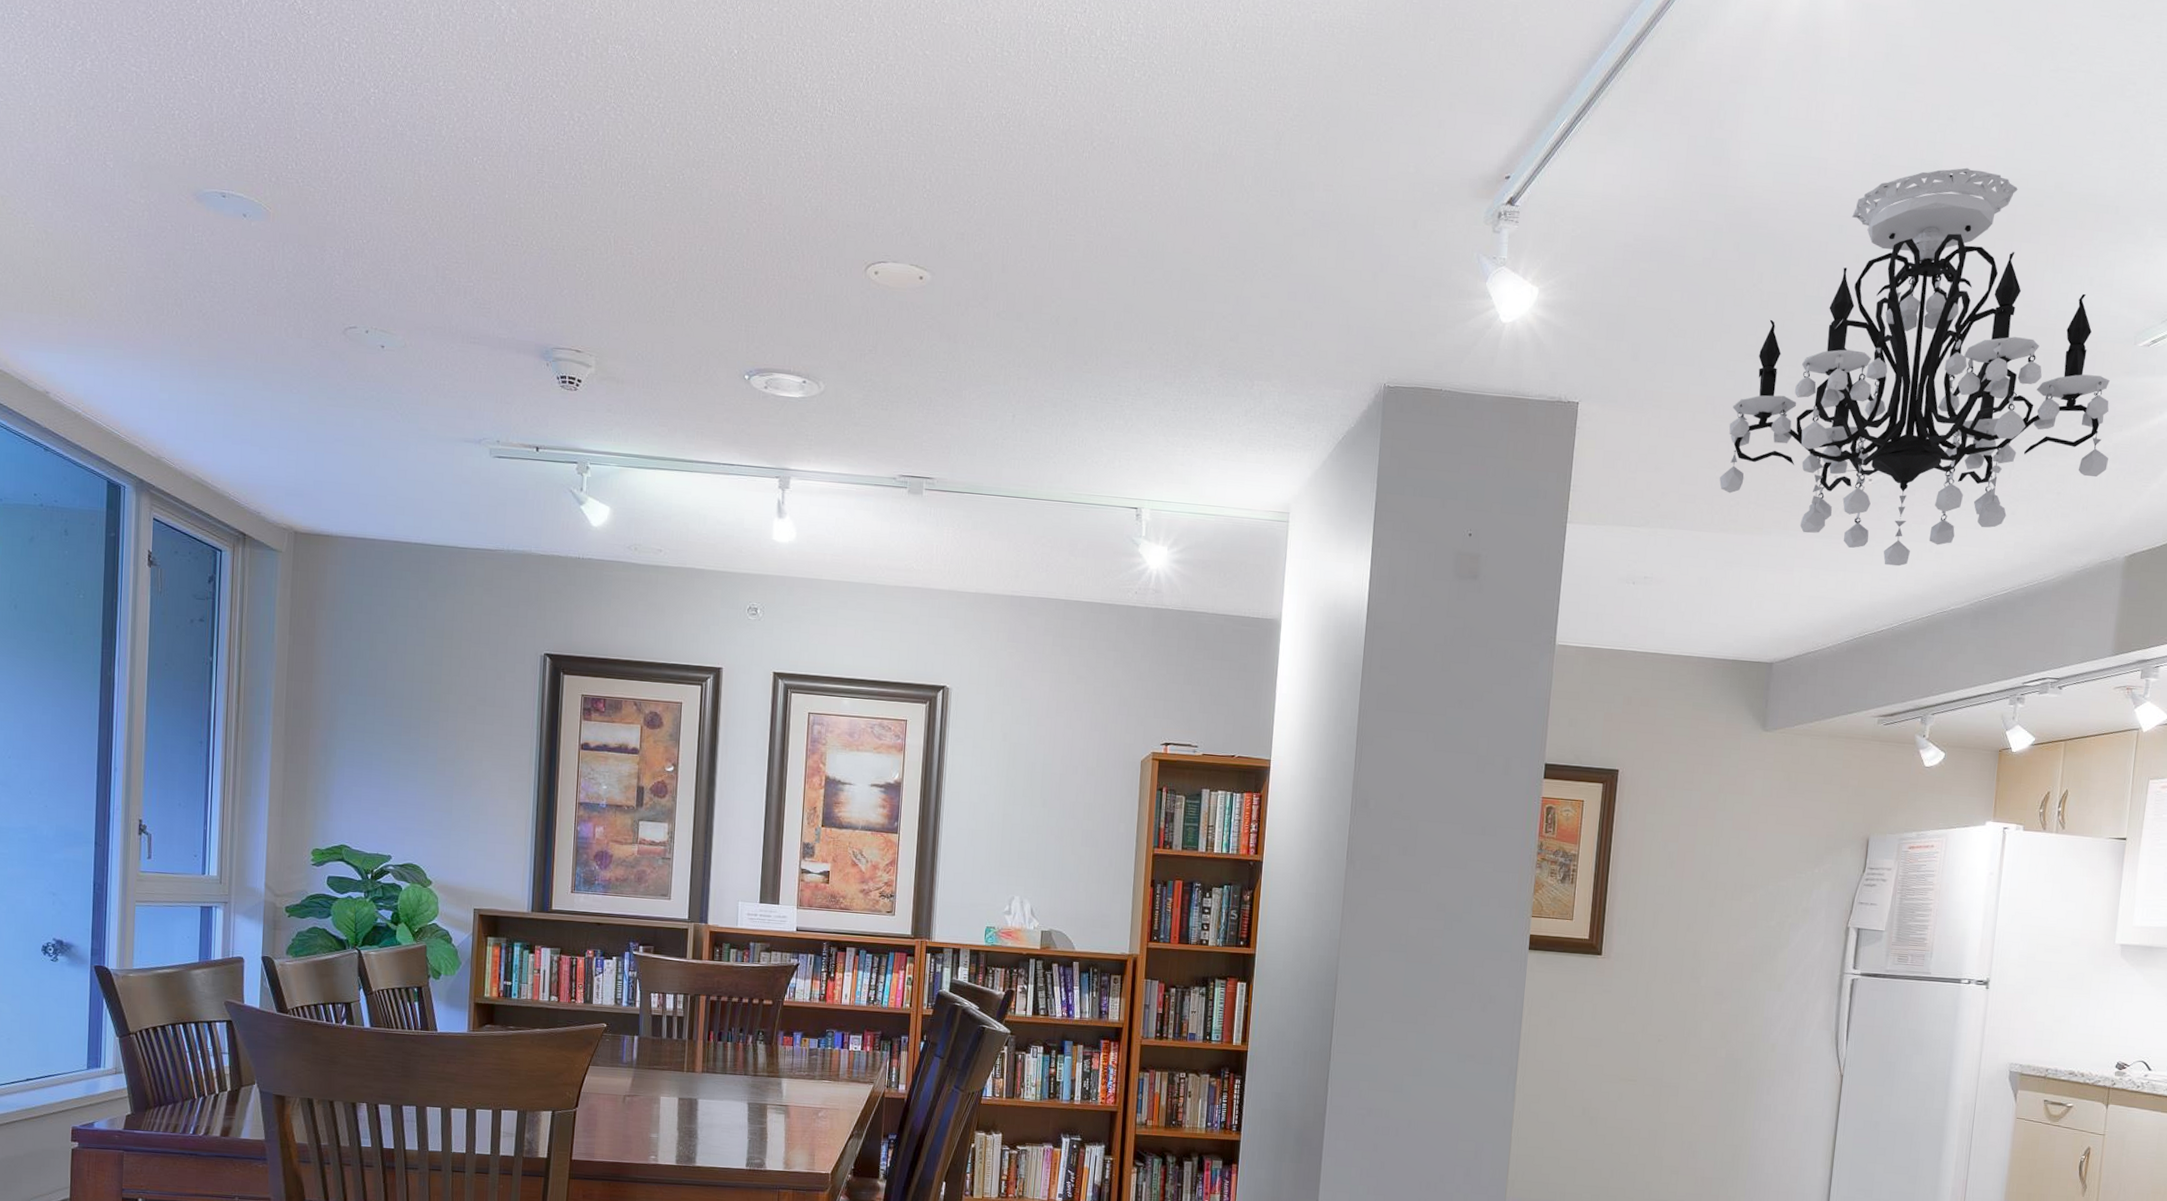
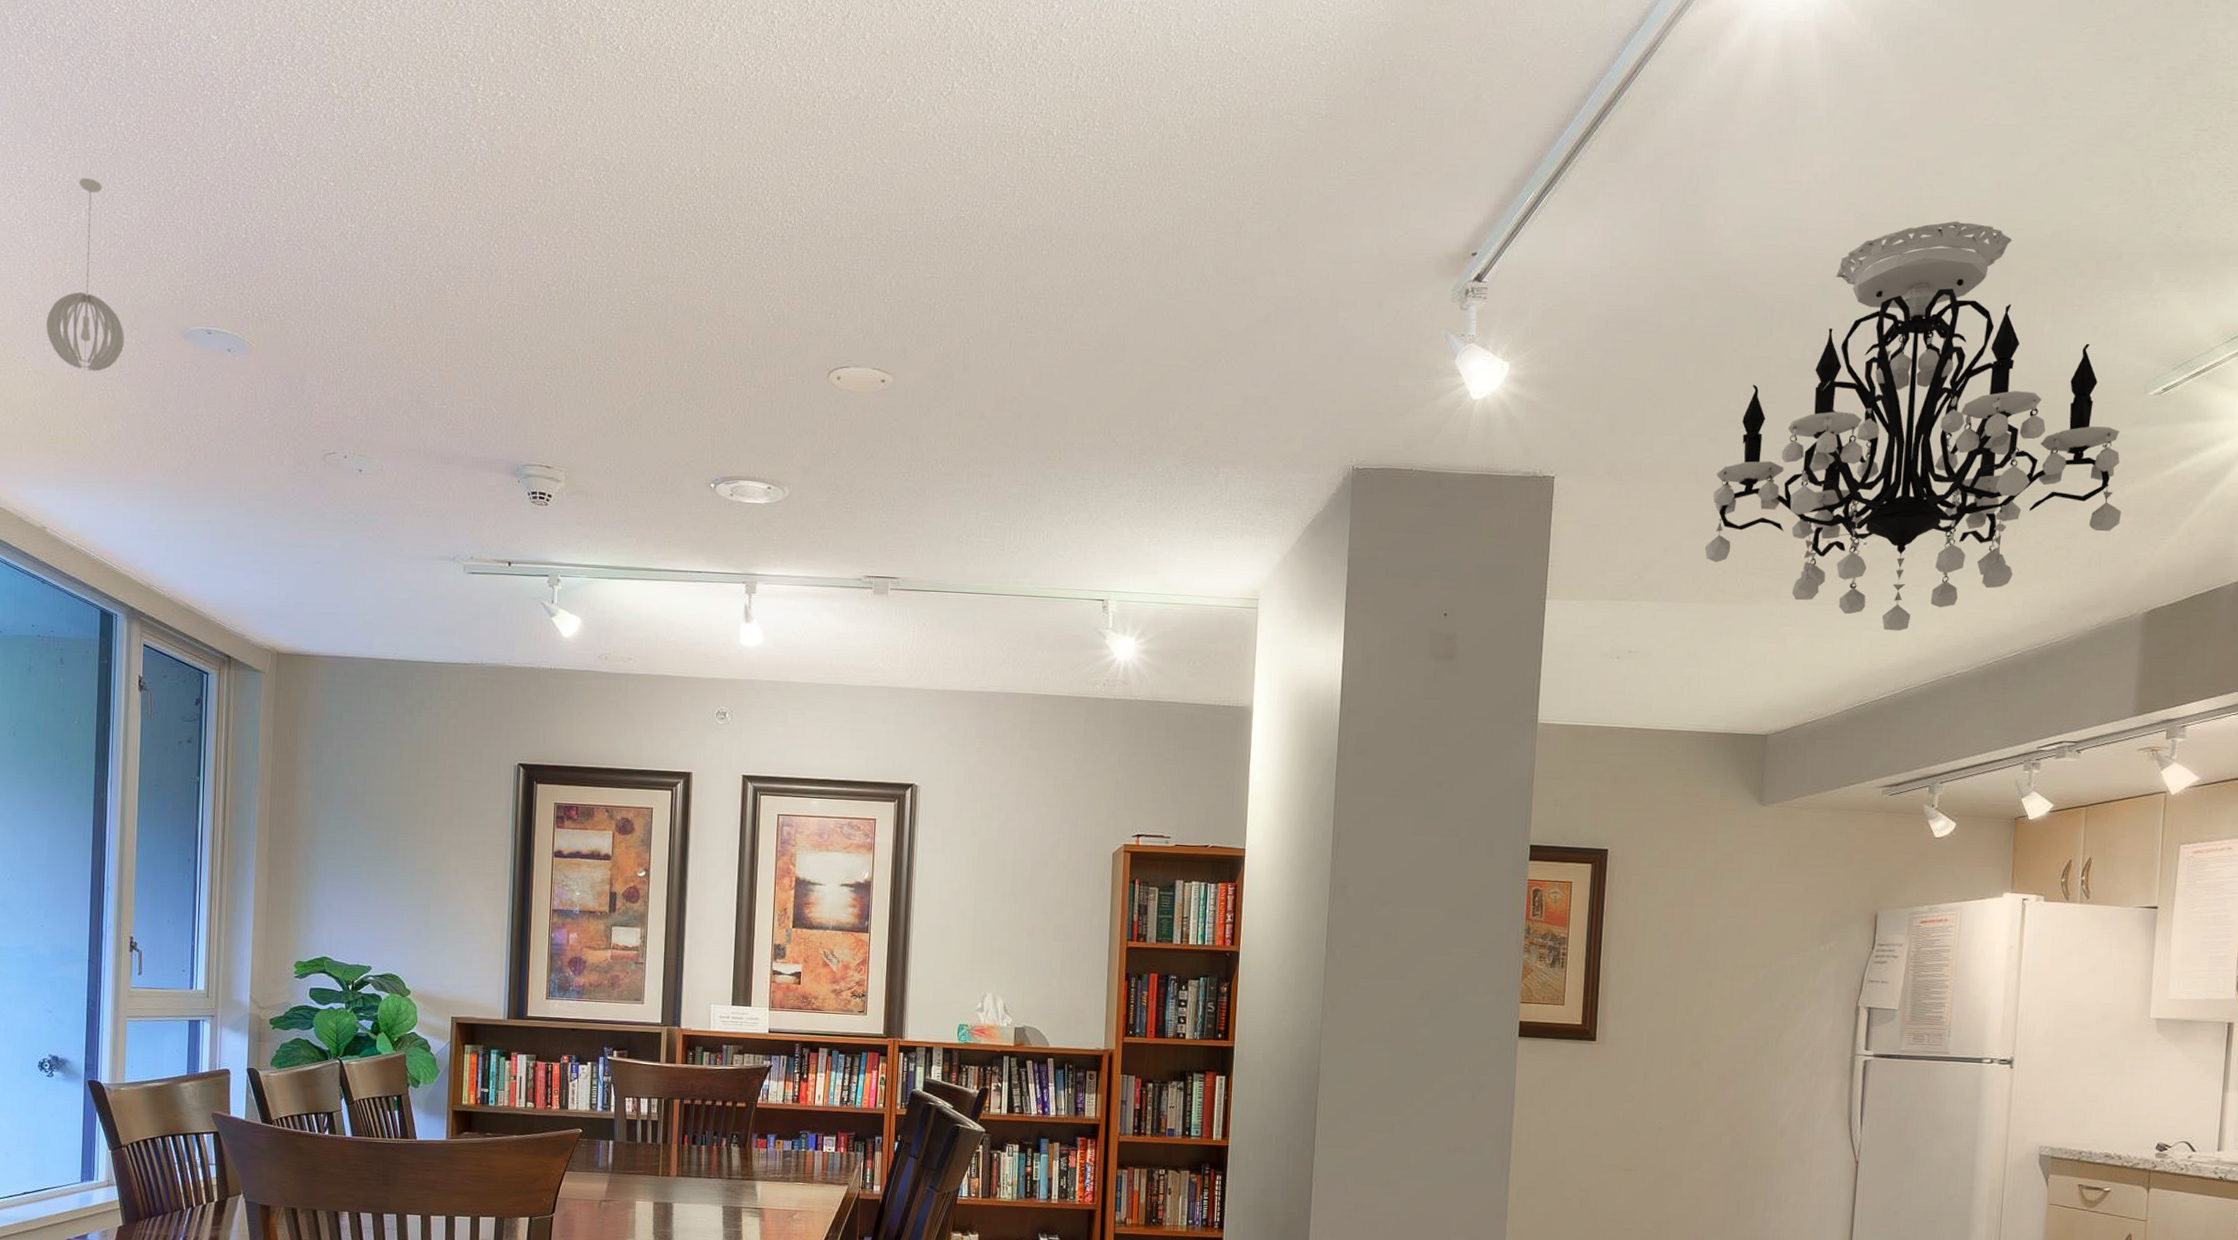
pendant light: none [49,25,134,231] -> present [46,177,125,372]

